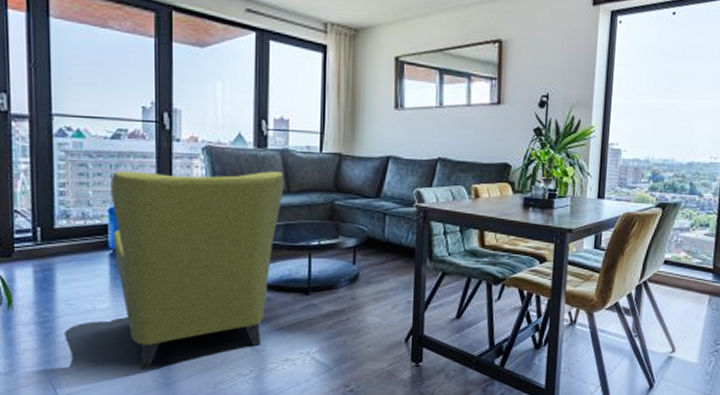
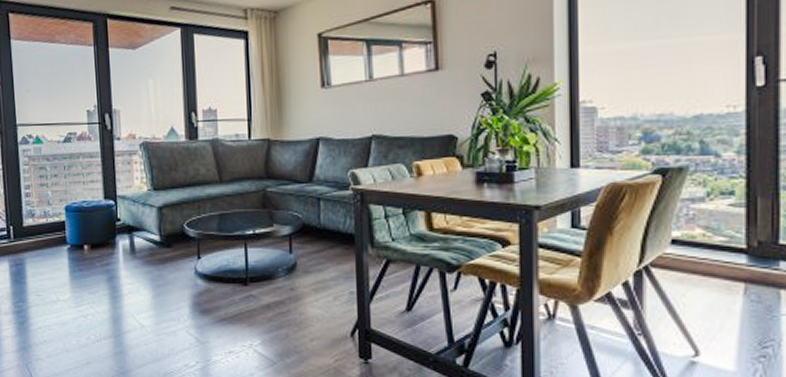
armchair: present [110,171,284,369] -> none [65,162,216,358]

